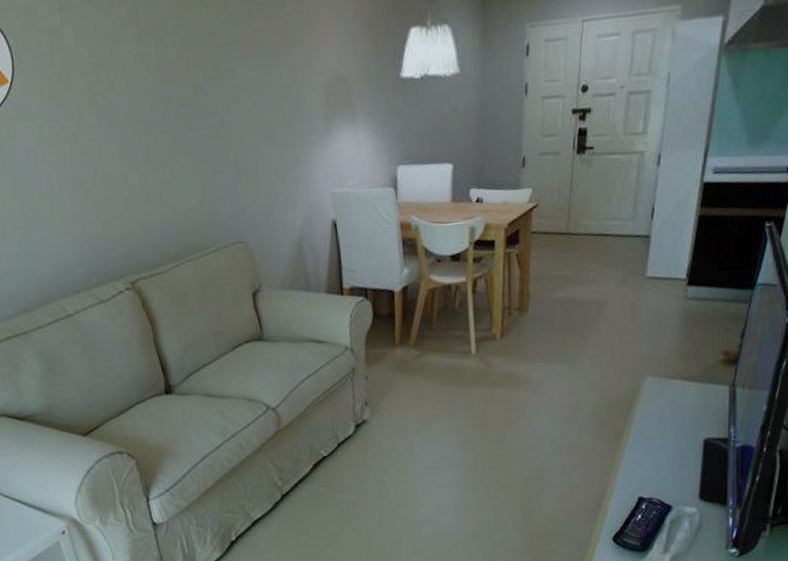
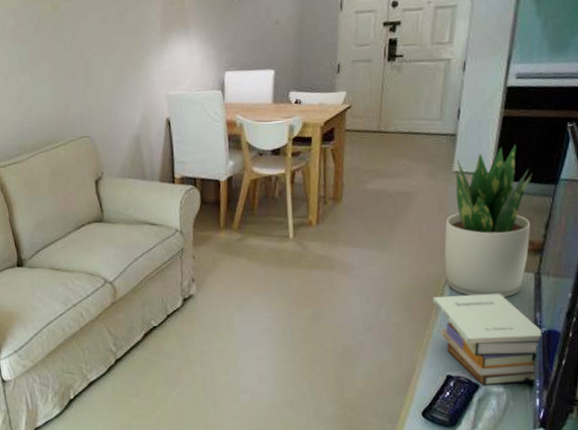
books: none [624,407,738,507] -> present [432,292,544,386]
planter: none [637,247,729,412] -> present [444,145,533,297]

